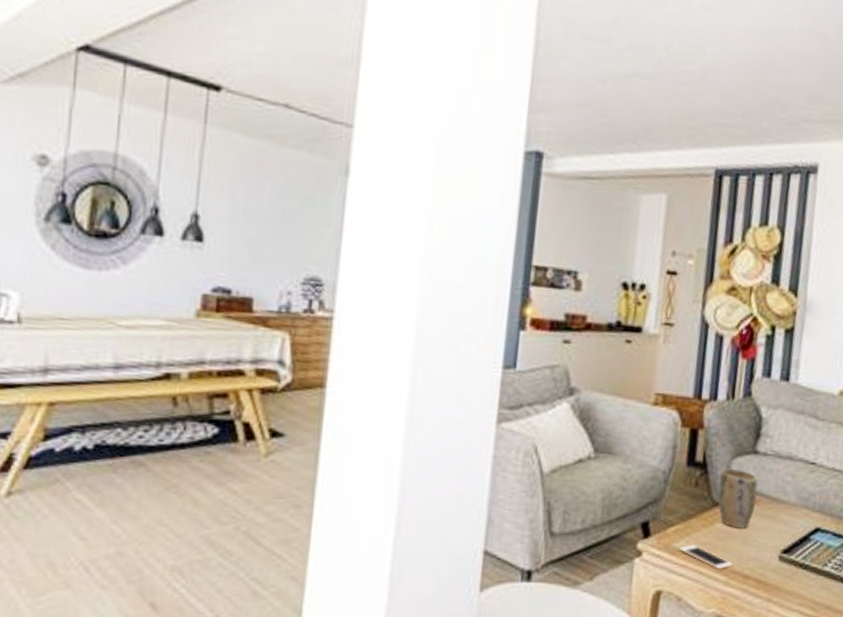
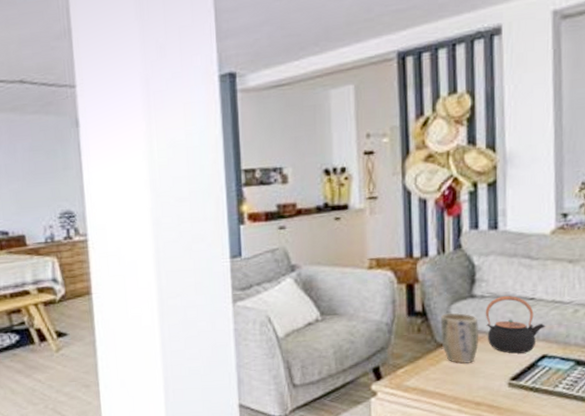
cell phone: present [679,544,733,570] -> none [411,381,464,400]
teapot: none [764,456,823,524] -> present [485,296,546,354]

